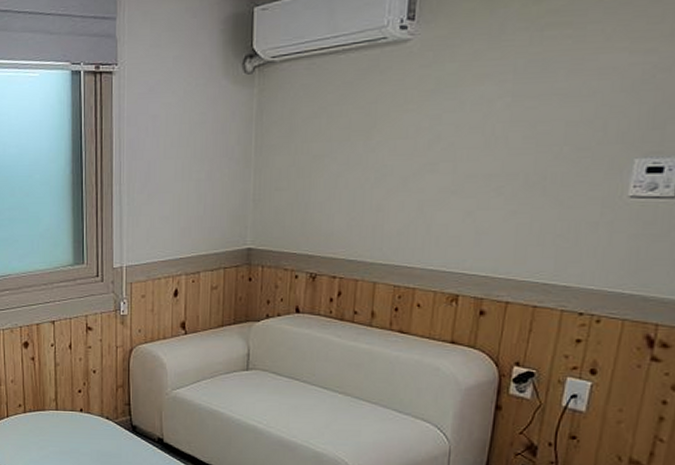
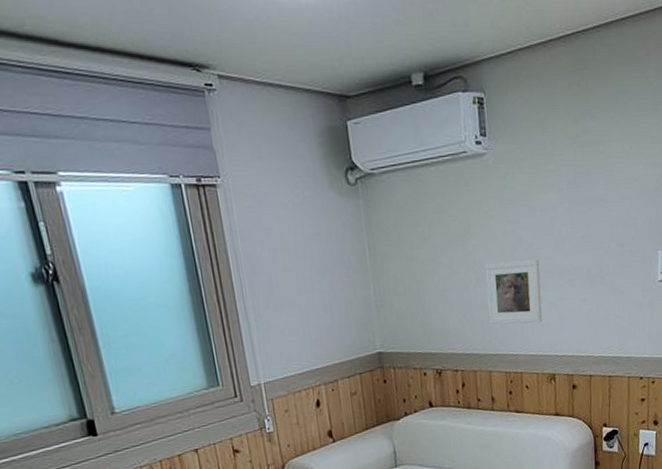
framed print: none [382,161,460,234] -> present [484,259,542,325]

